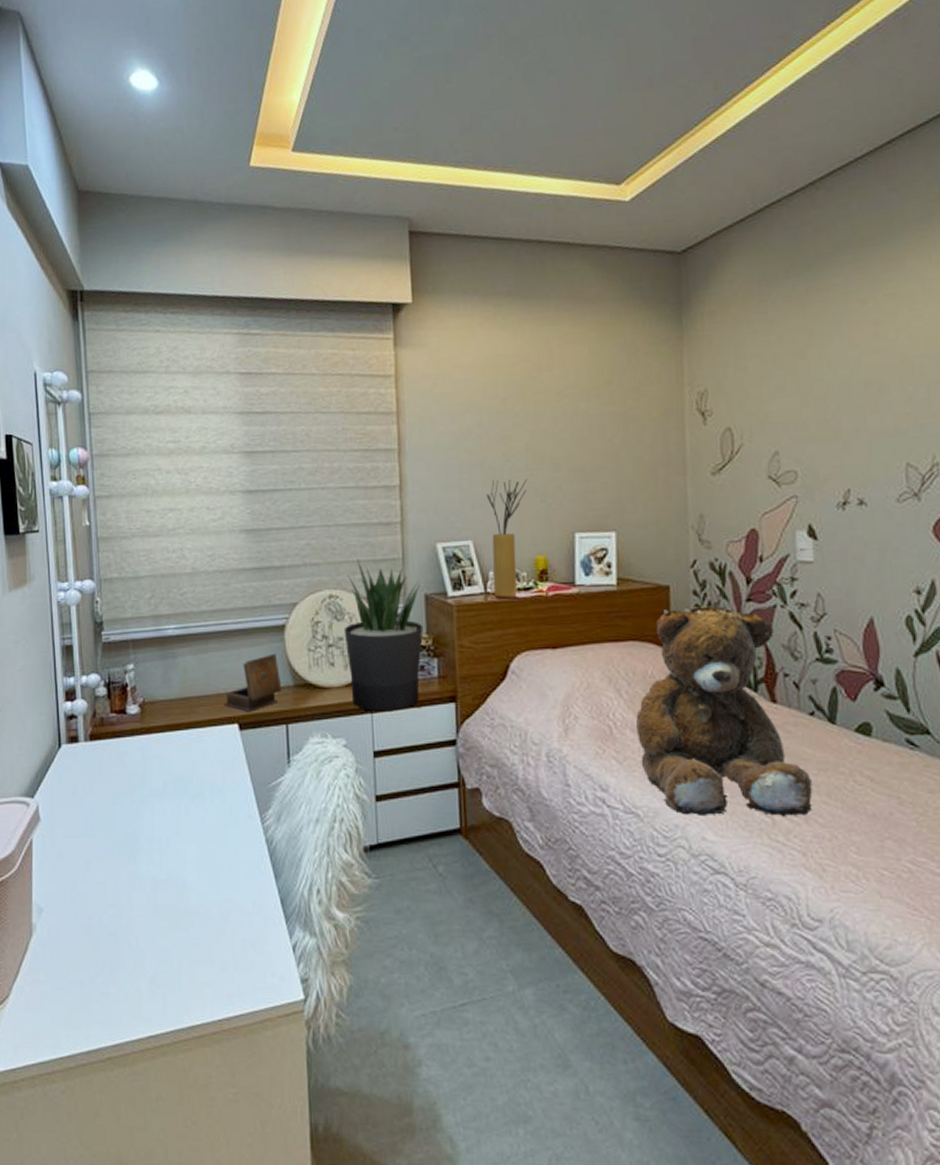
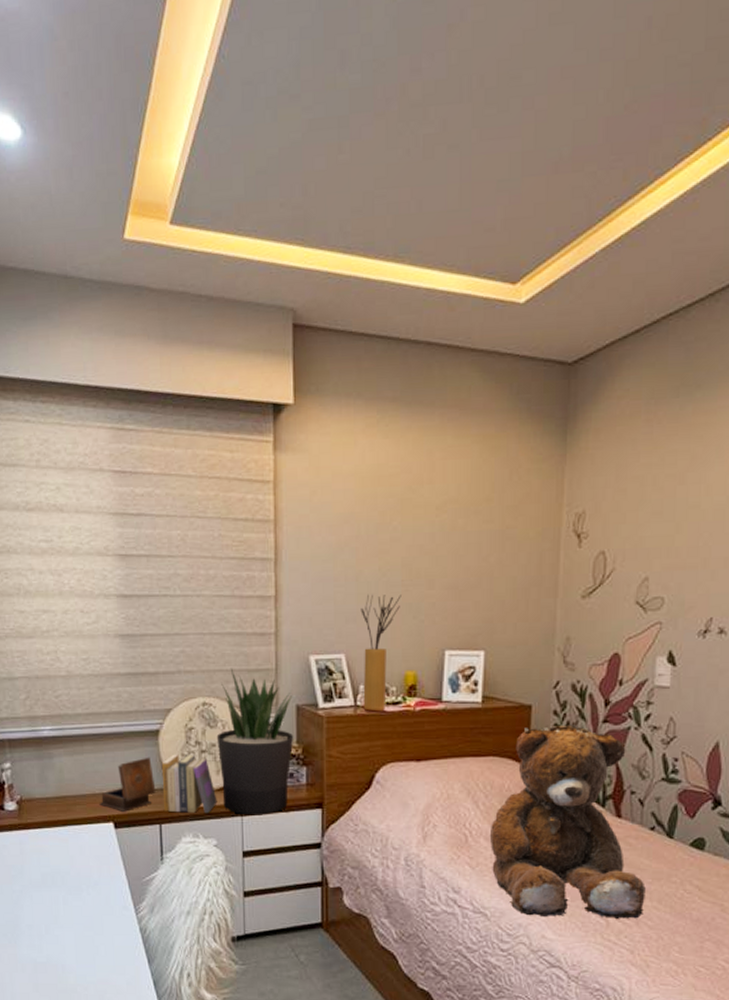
books: none [288,648,346,712] -> present [162,754,217,813]

